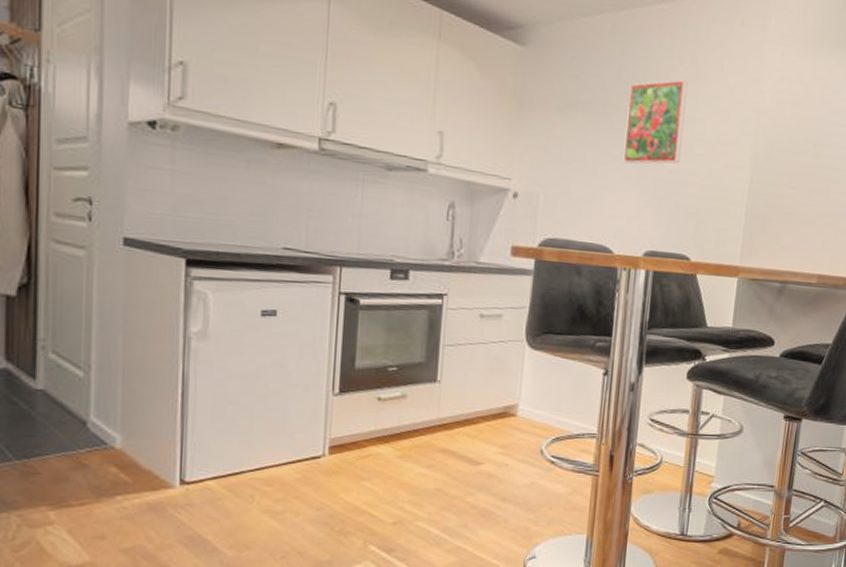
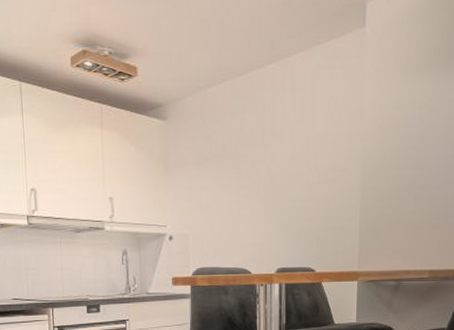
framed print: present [623,79,688,164] -> none [252,124,300,200]

